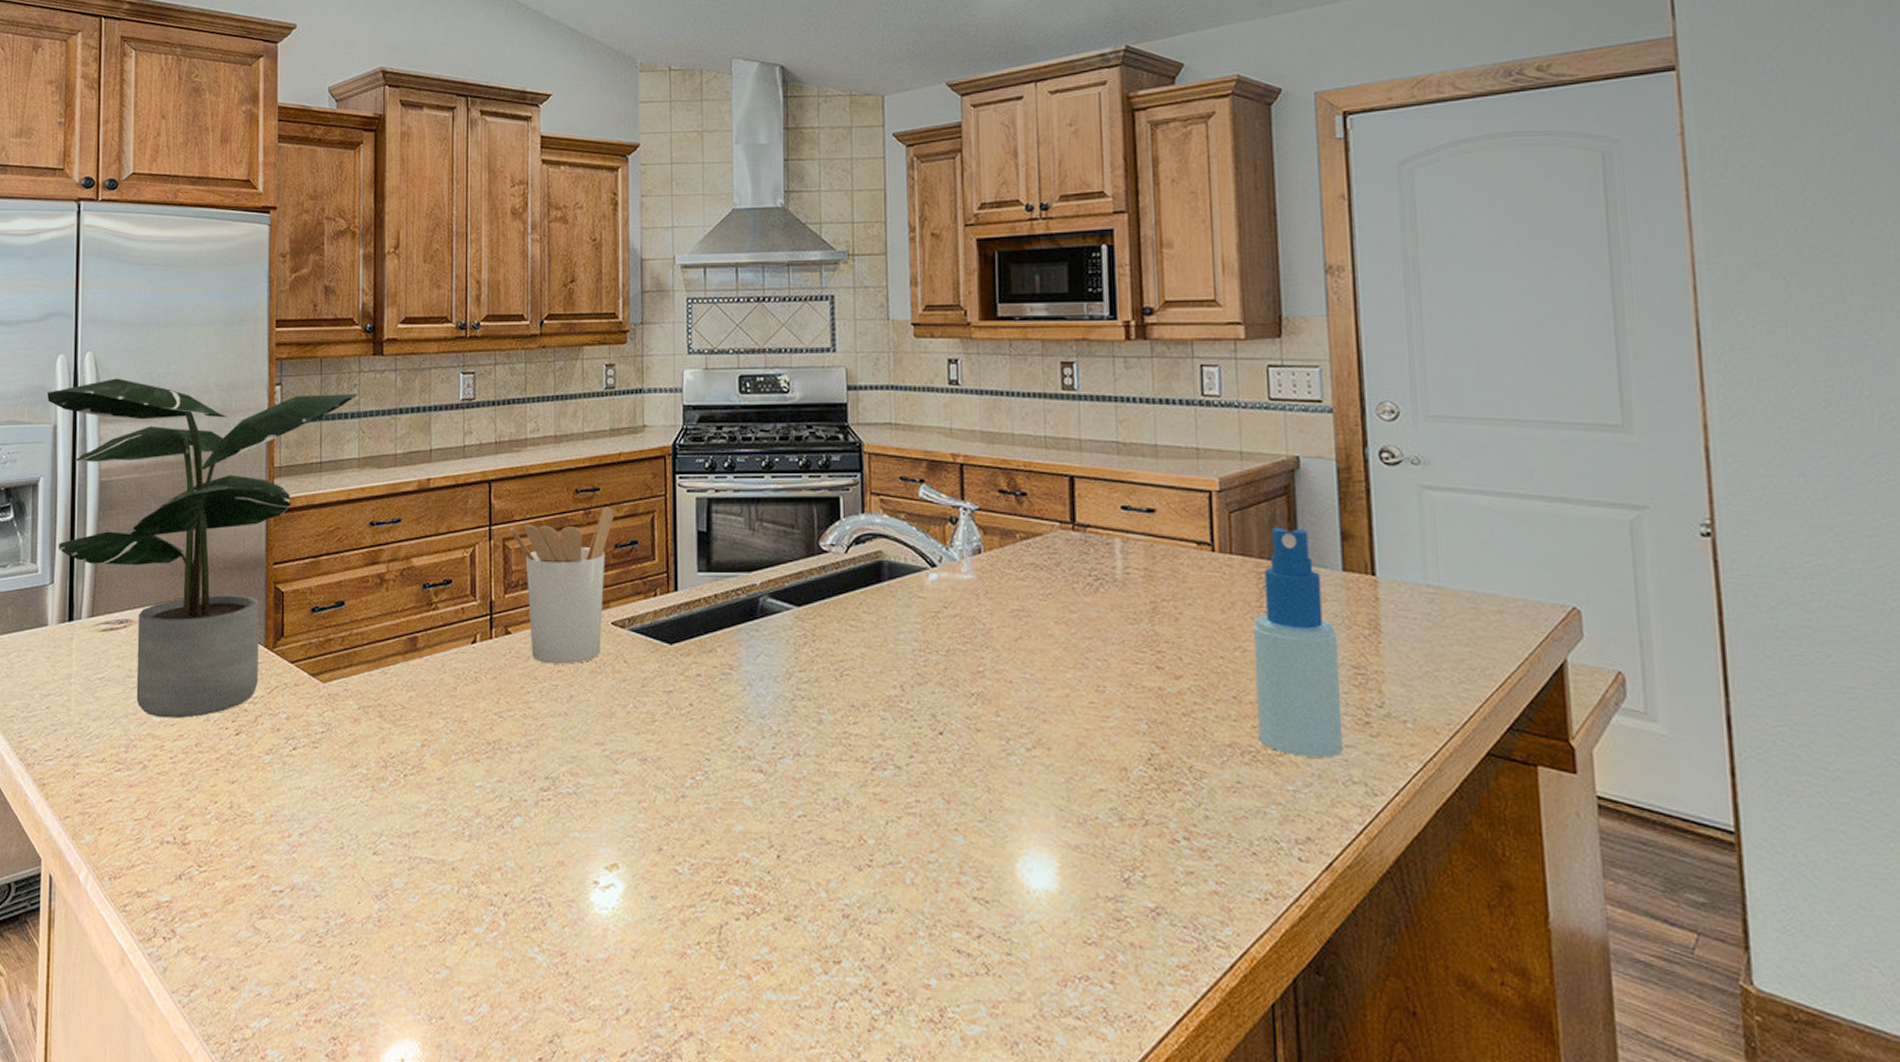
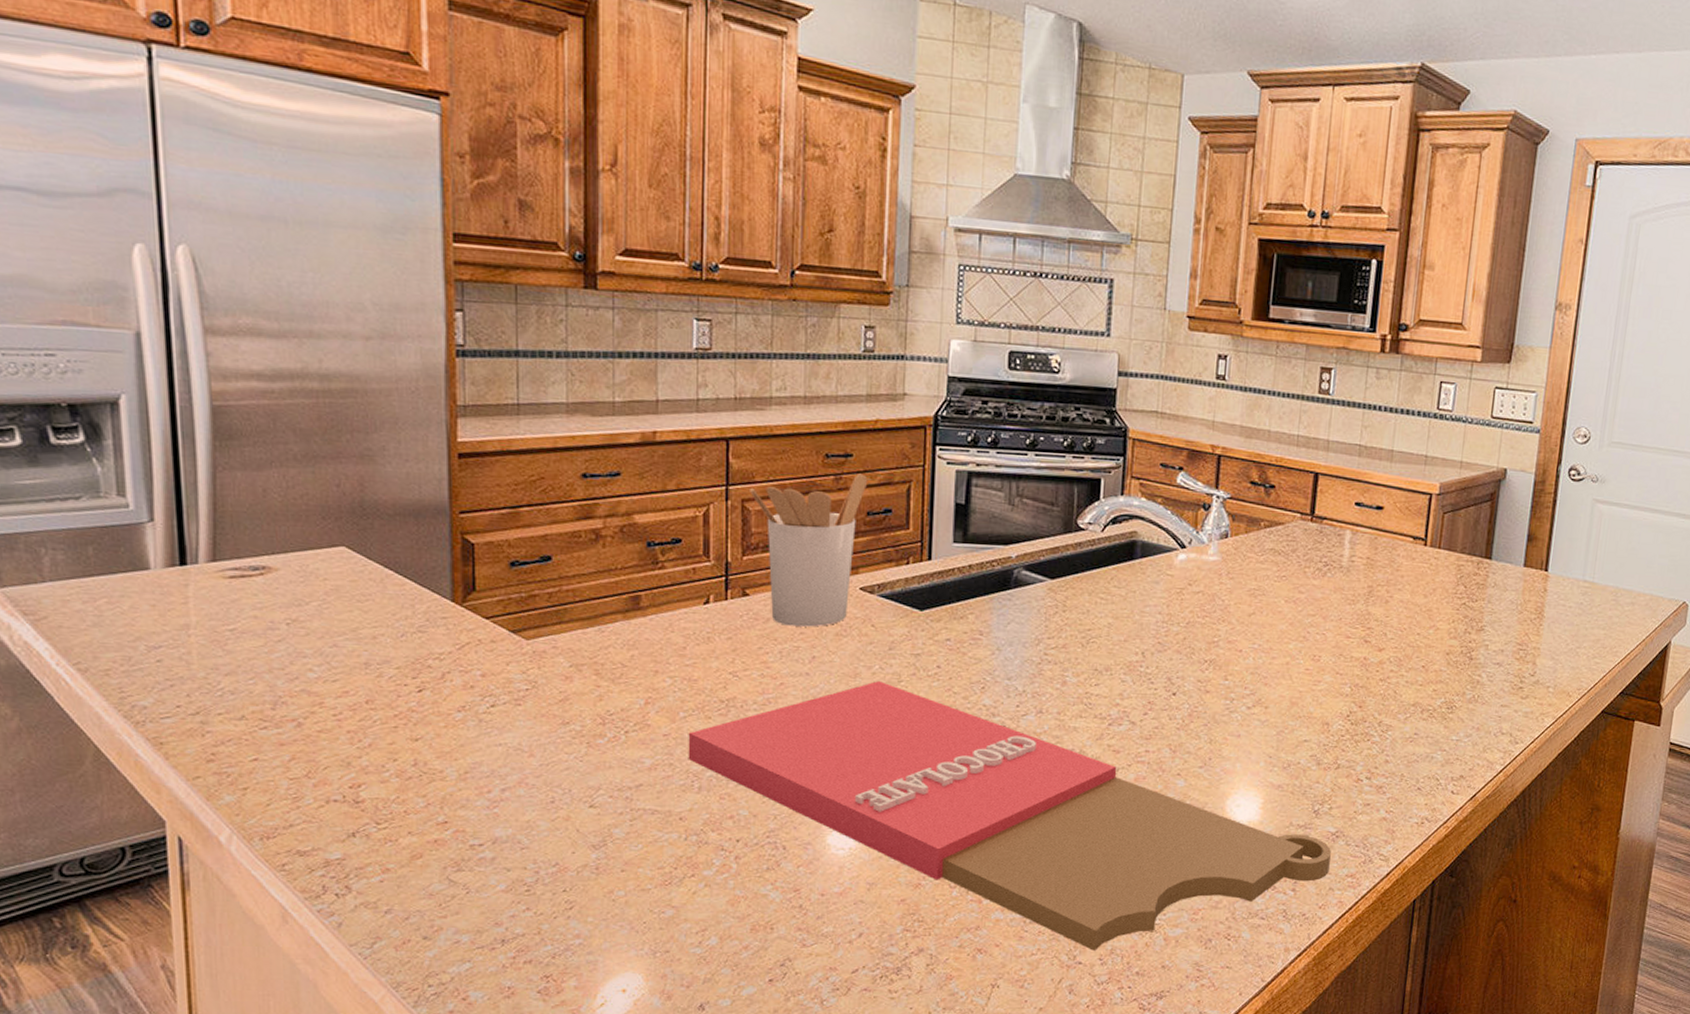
potted plant: present [47,378,358,719] -> none [122,281,565,675]
cutting board: none [459,721,1154,1049] -> present [688,681,1331,952]
spray bottle: present [1254,527,1344,758] -> none [1437,527,1511,715]

